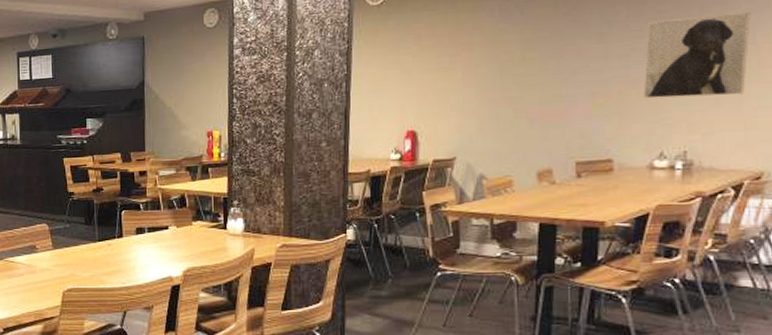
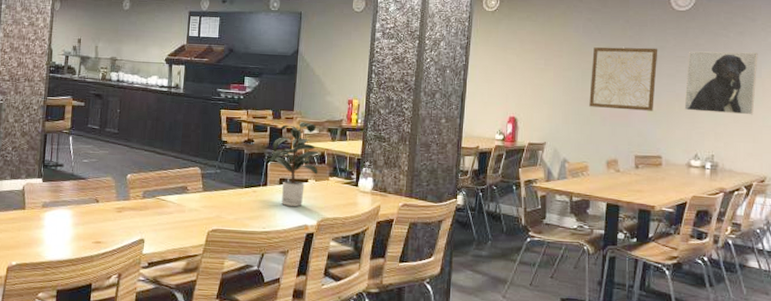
potted plant: none [117,162,179,257] -> present [264,122,319,207]
wall art: none [511,23,605,108] -> present [589,46,658,111]

